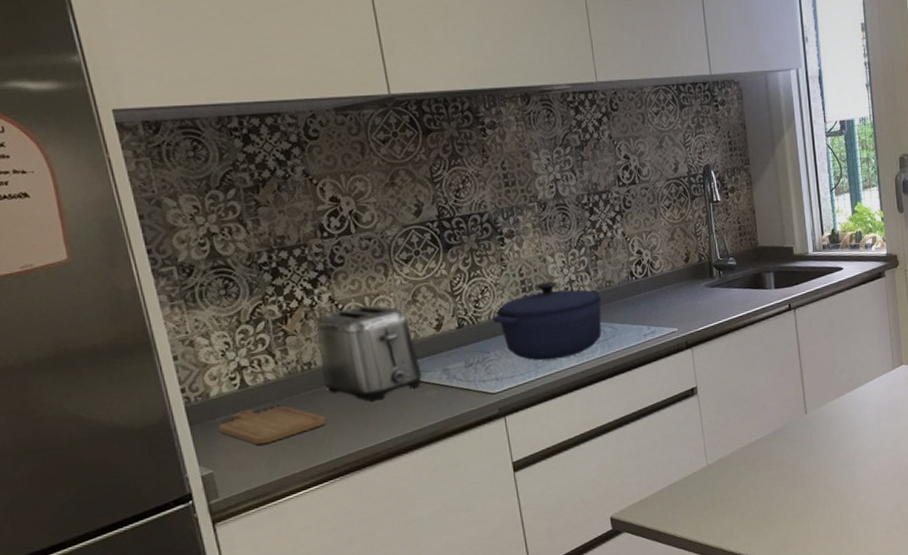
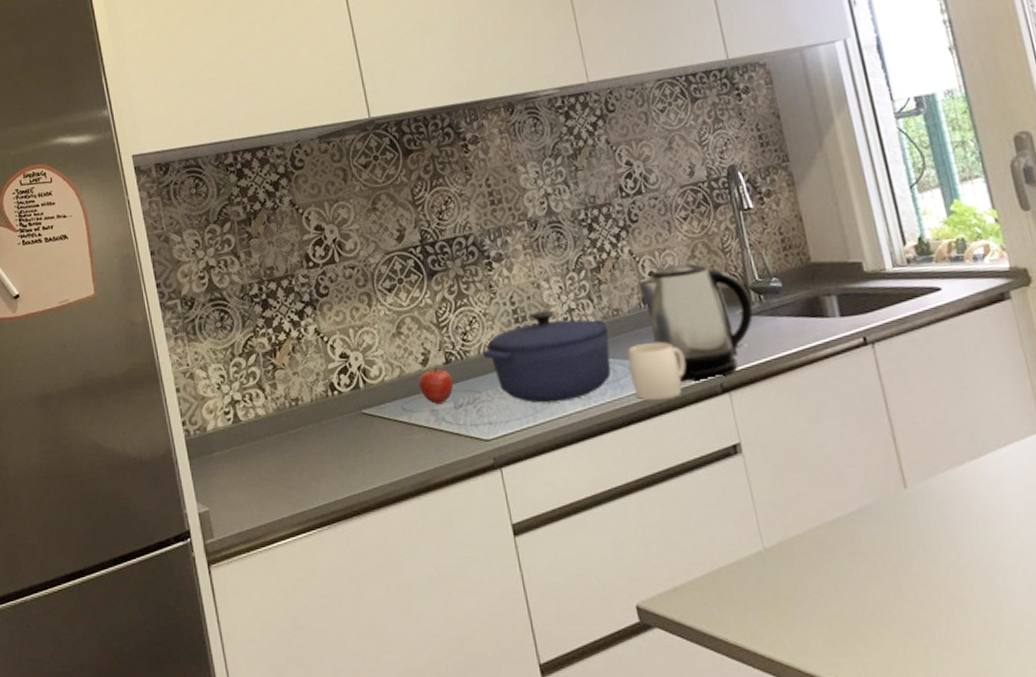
chopping board: present [218,406,327,445] -> none [214,444,314,484]
toaster: present [317,305,422,401] -> none [303,338,409,443]
fruit: none [432,331,465,364] -> present [419,367,454,404]
mug: none [615,308,660,357] -> present [627,342,686,402]
kettle: none [628,244,714,339] -> present [638,263,754,381]

